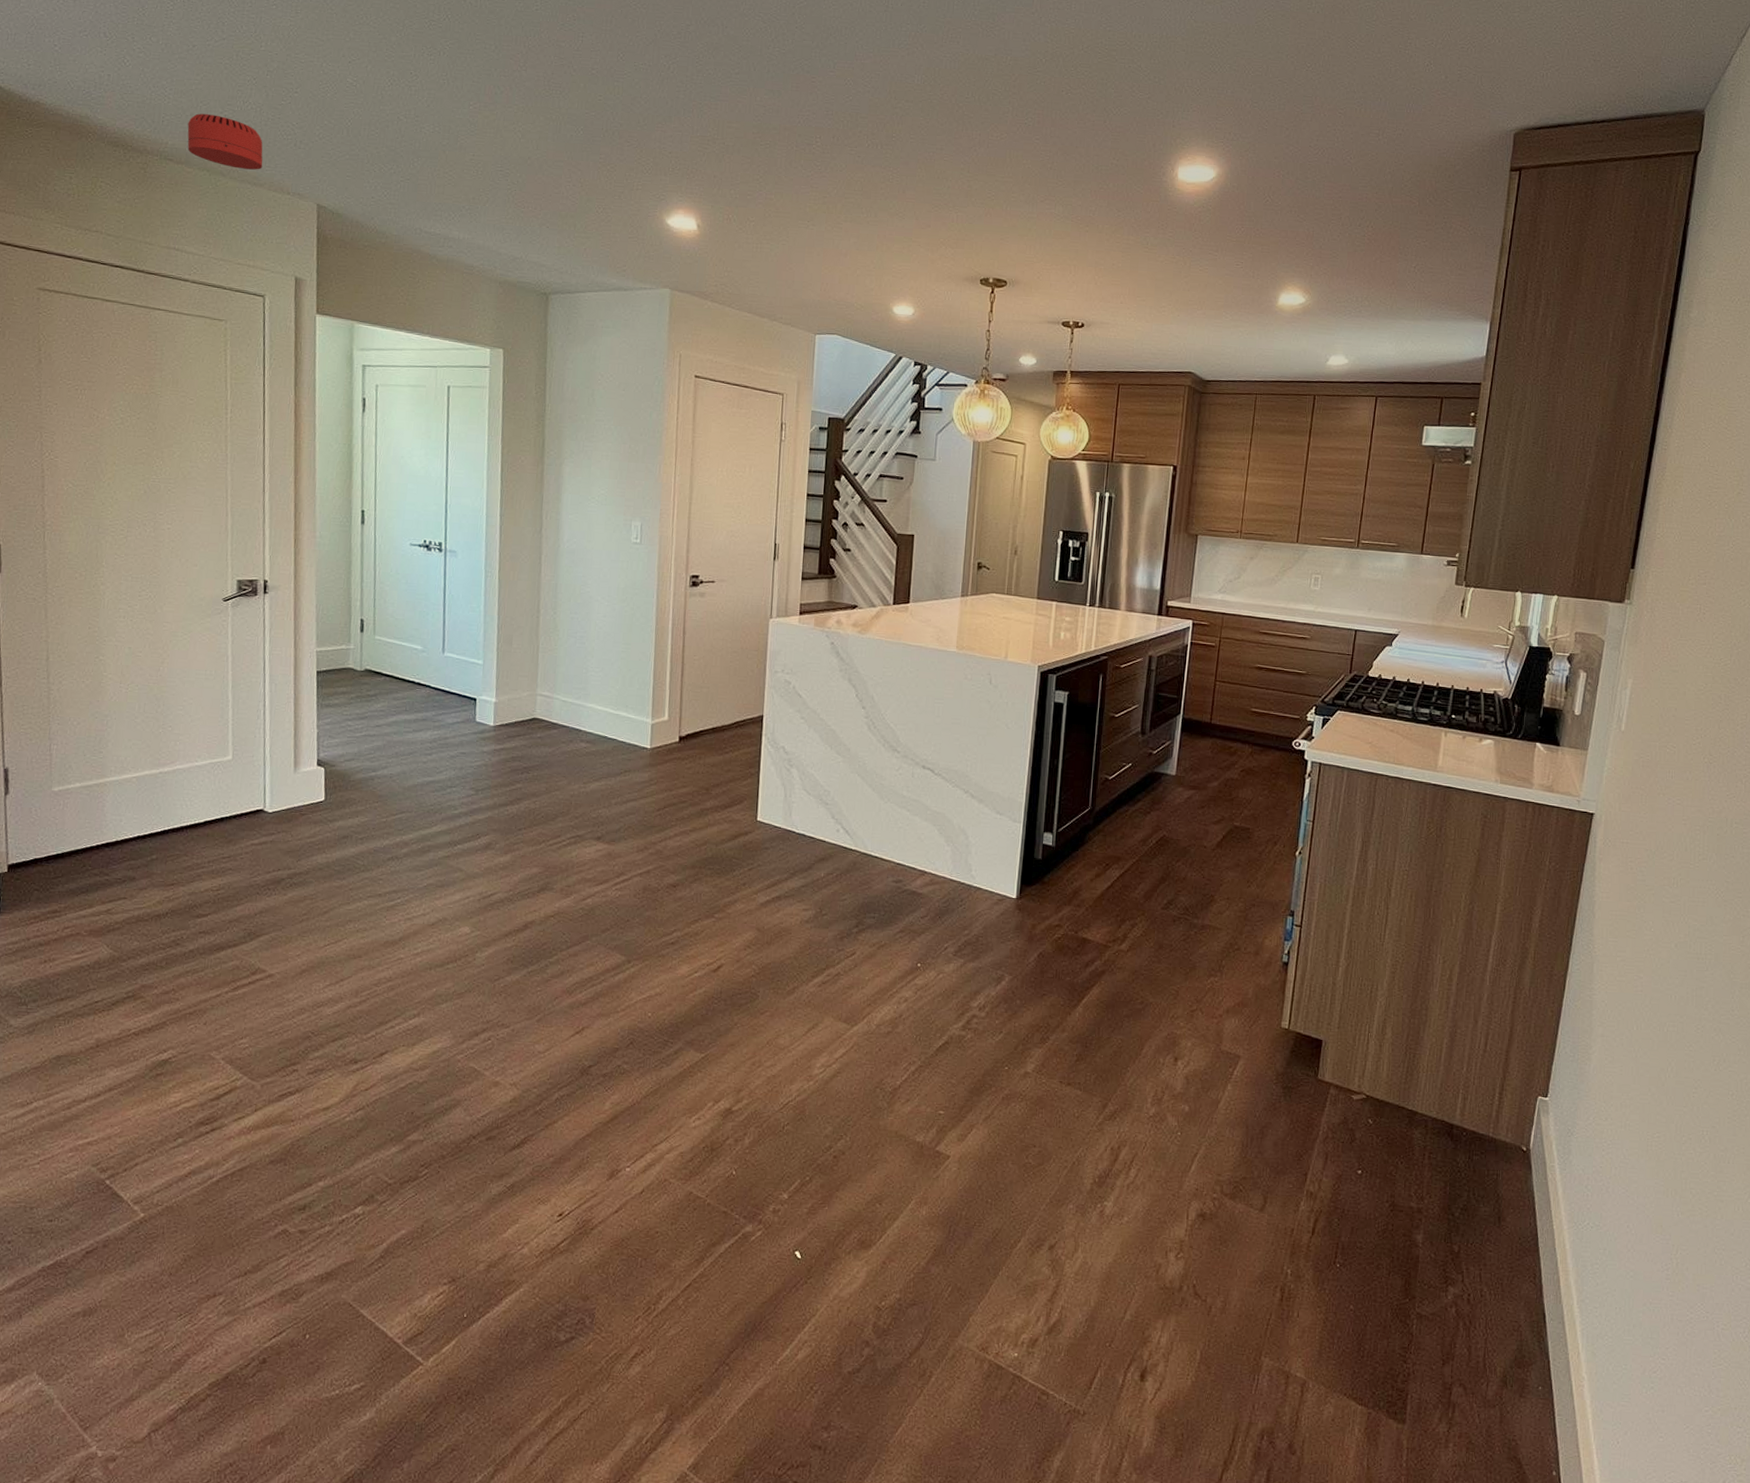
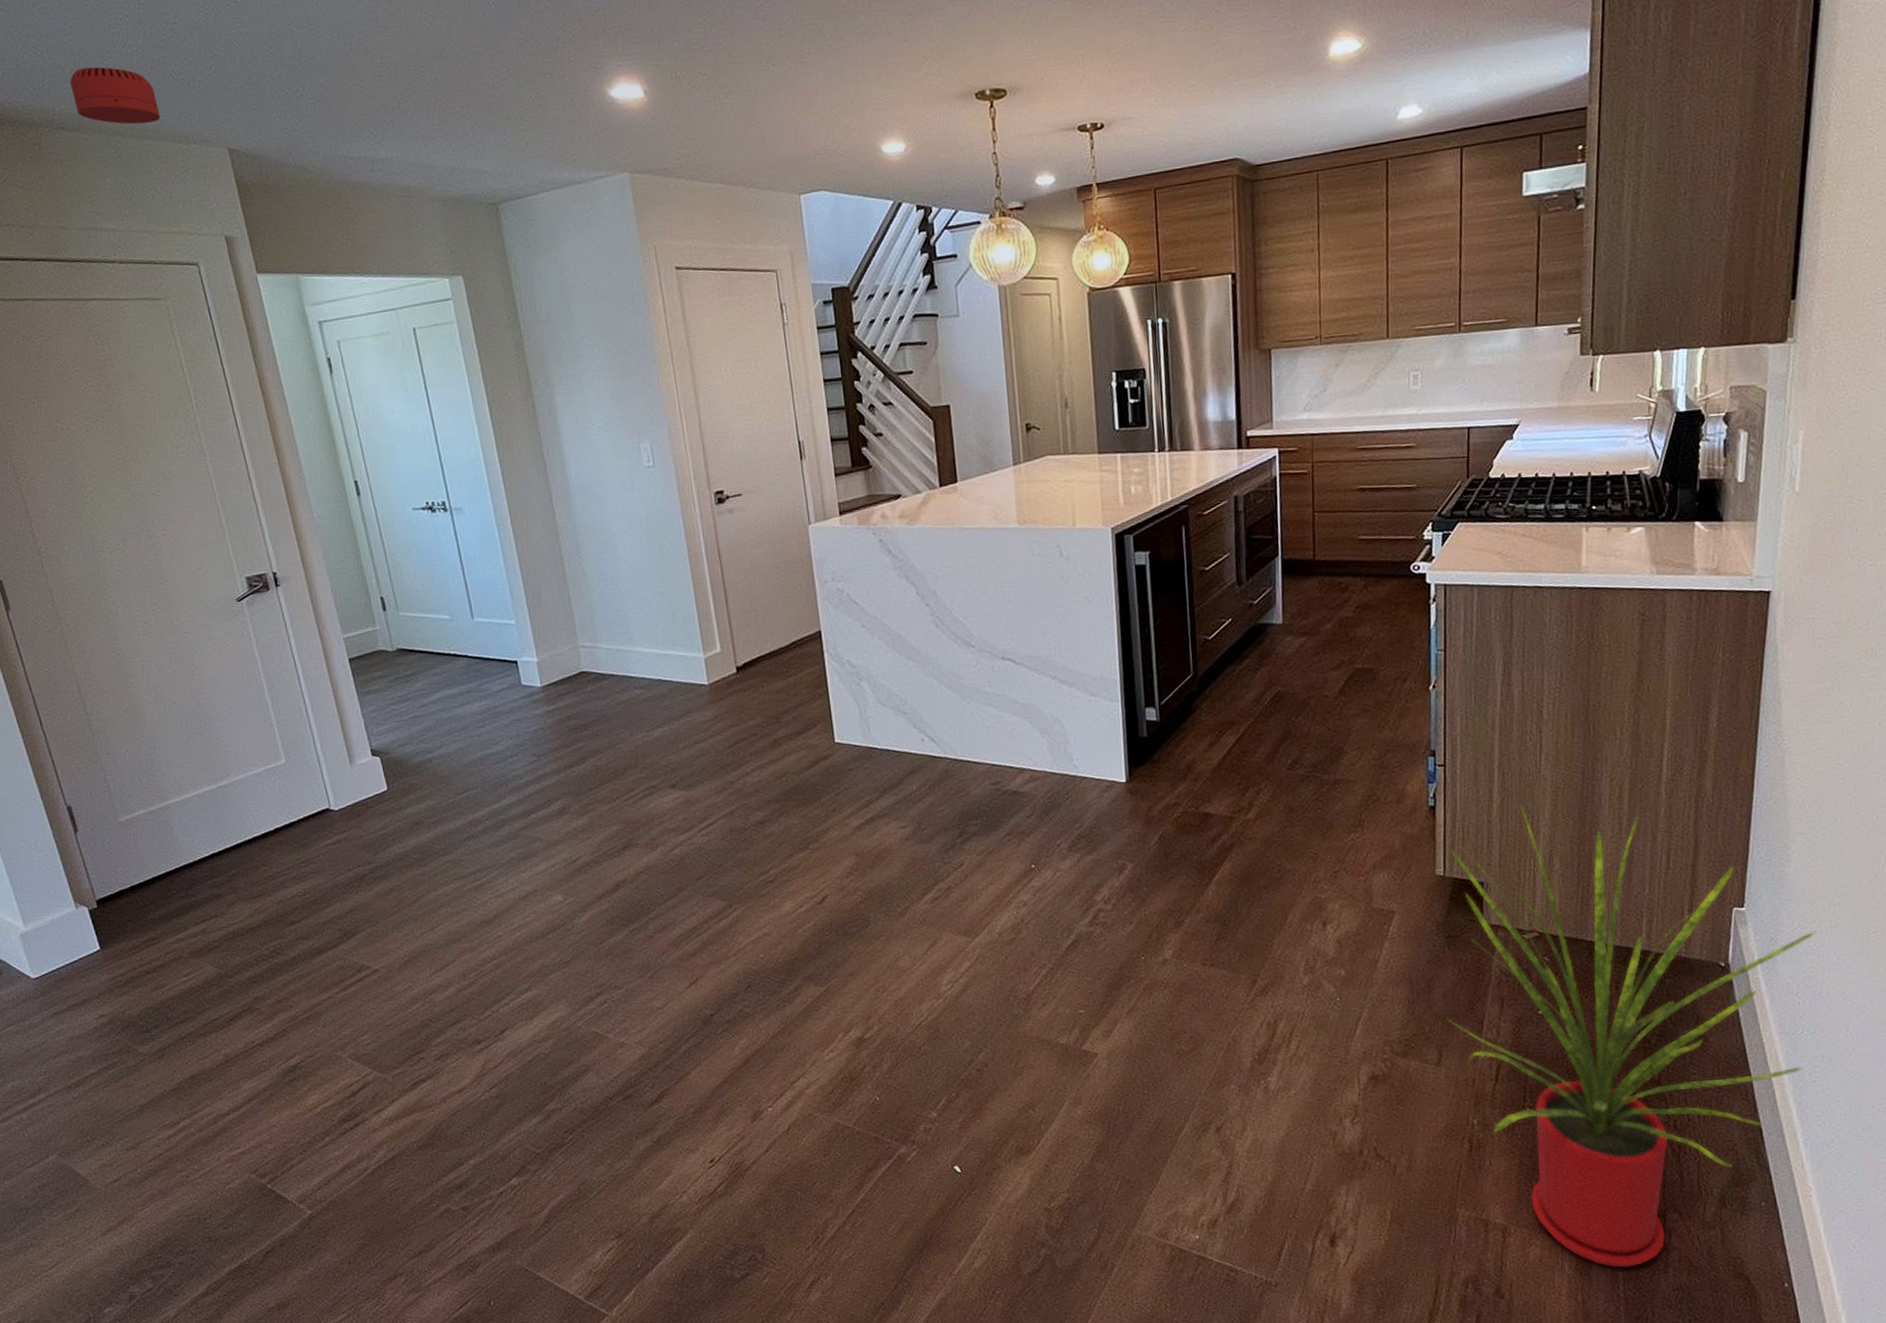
house plant: none [1275,973,1607,1437] -> present [1447,805,1816,1268]

